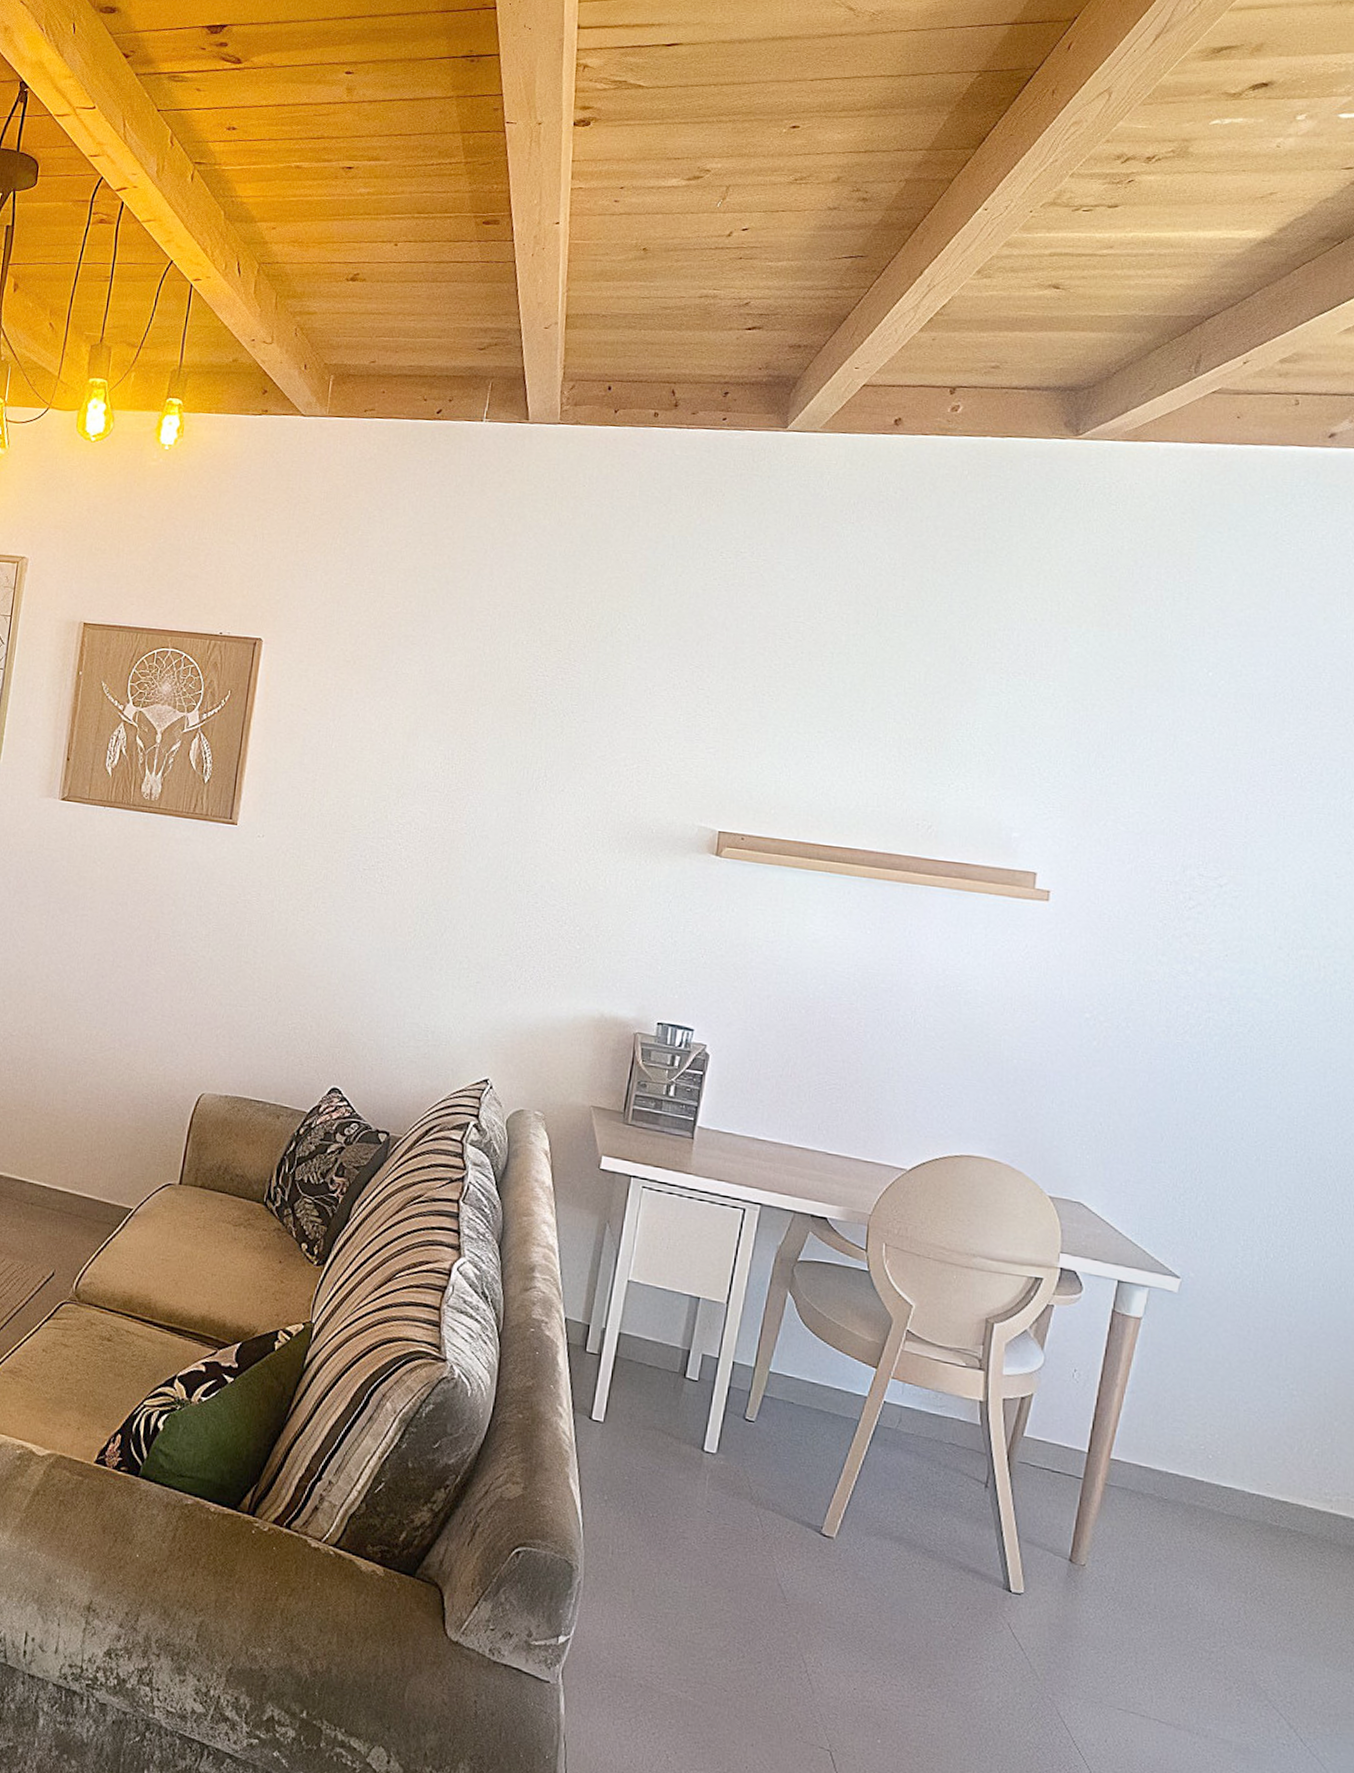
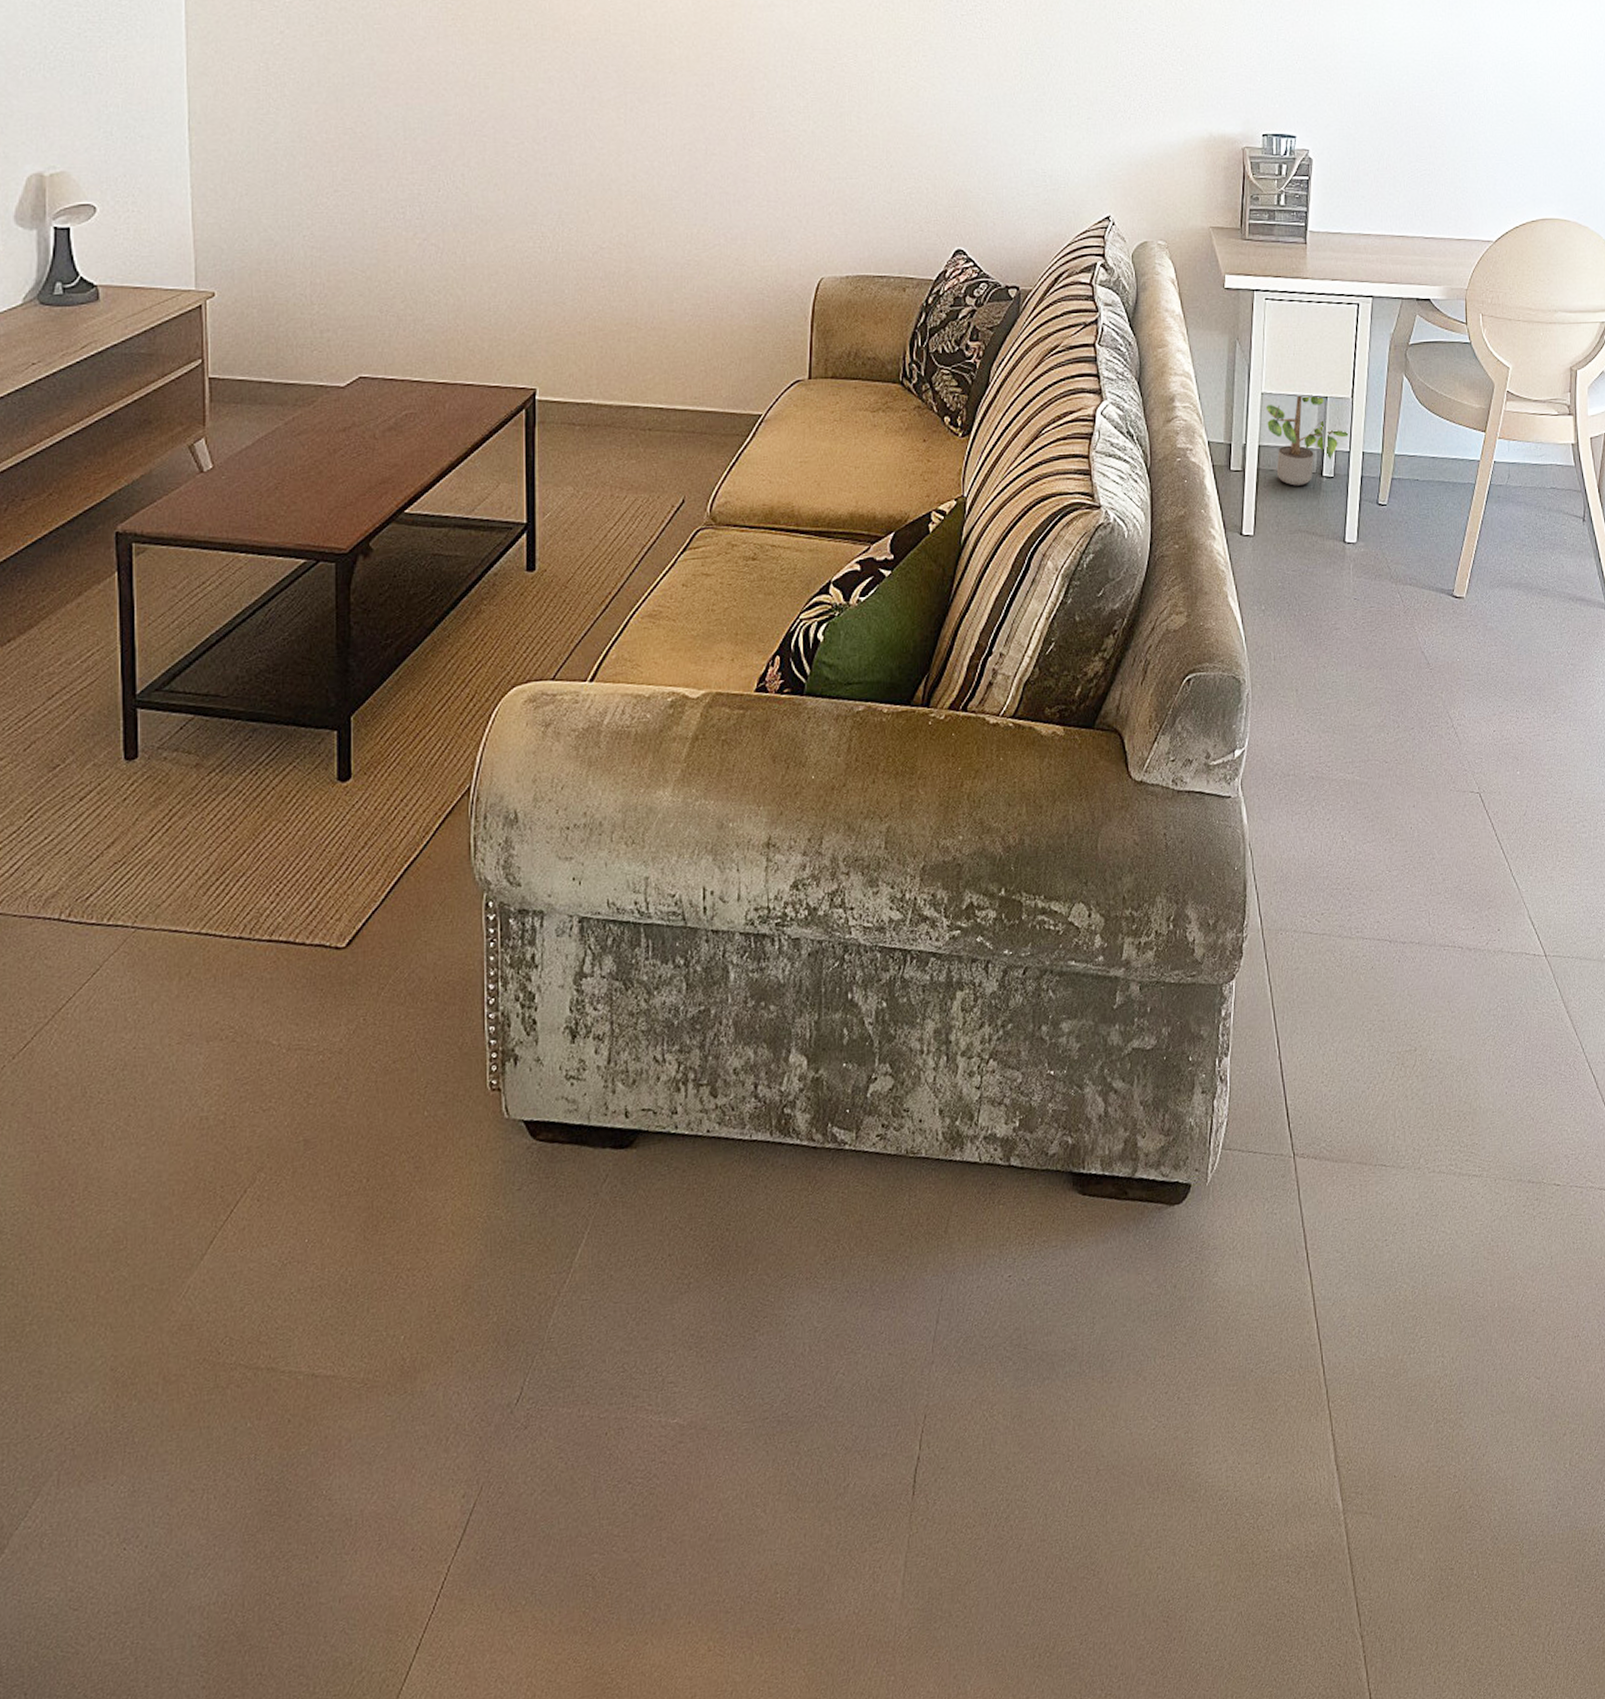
potted plant: none [630,1291,721,1383] -> present [1267,395,1350,486]

